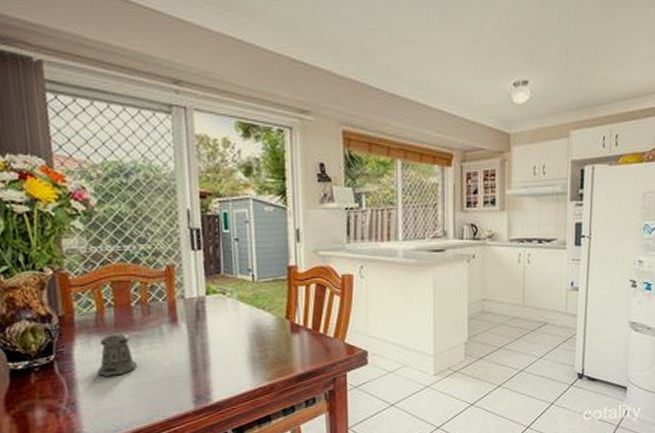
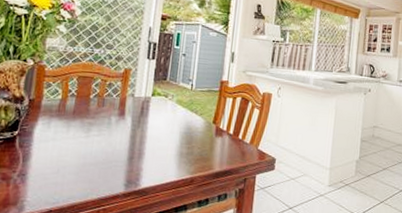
pepper shaker: present [97,332,138,376] -> none [50,118,85,155]

